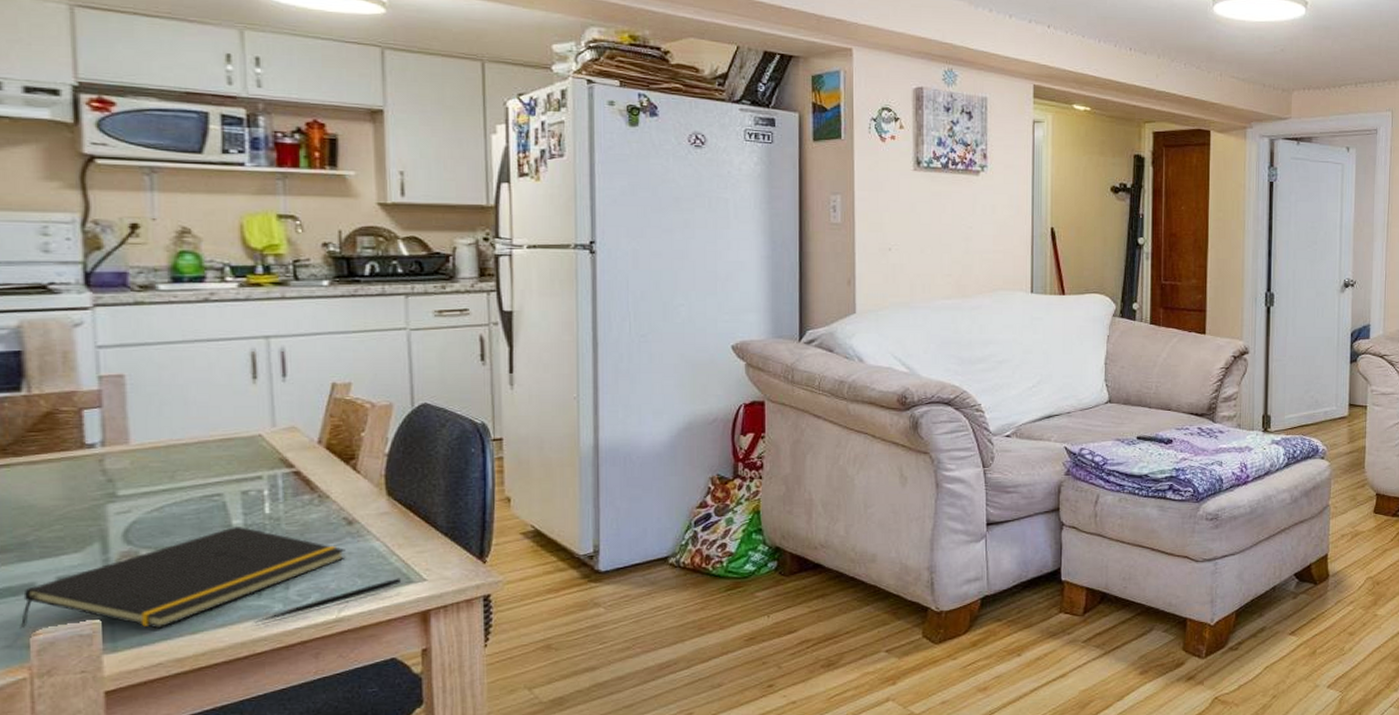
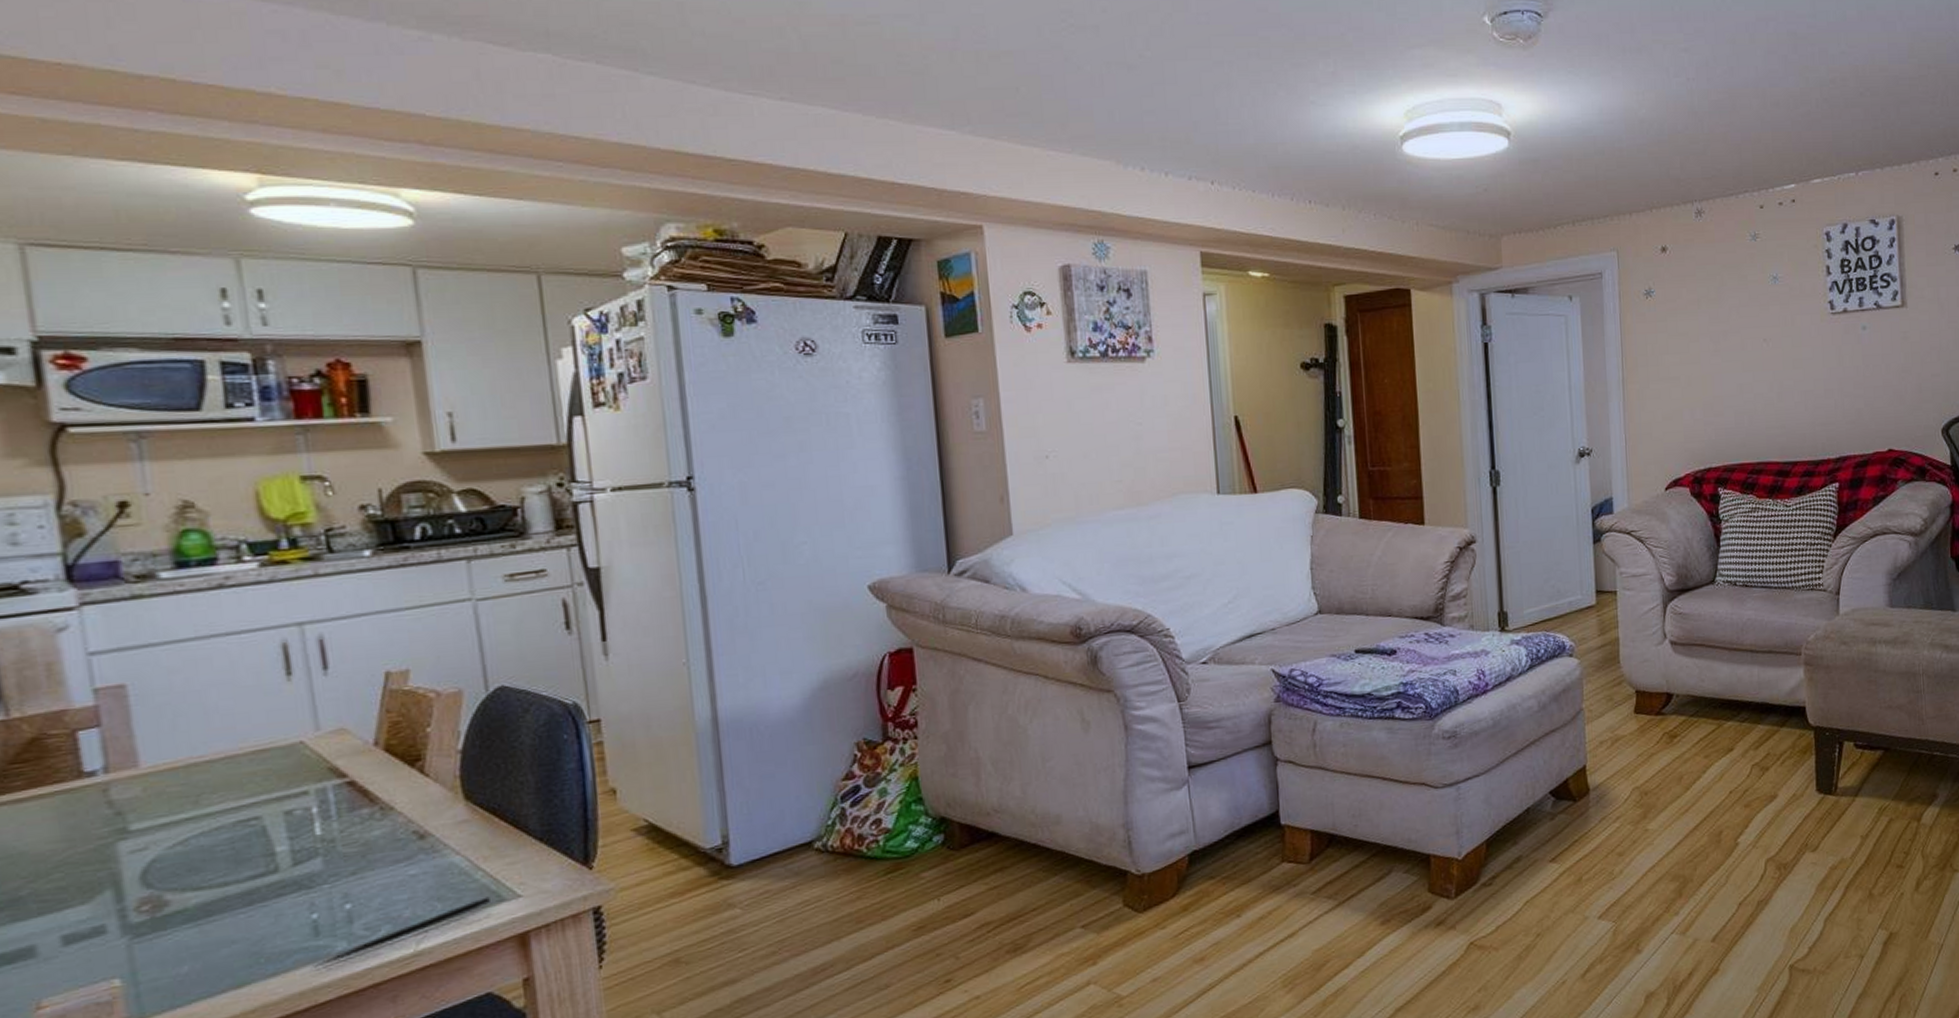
notepad: present [20,525,346,629] -> none [20,853,419,1003]

